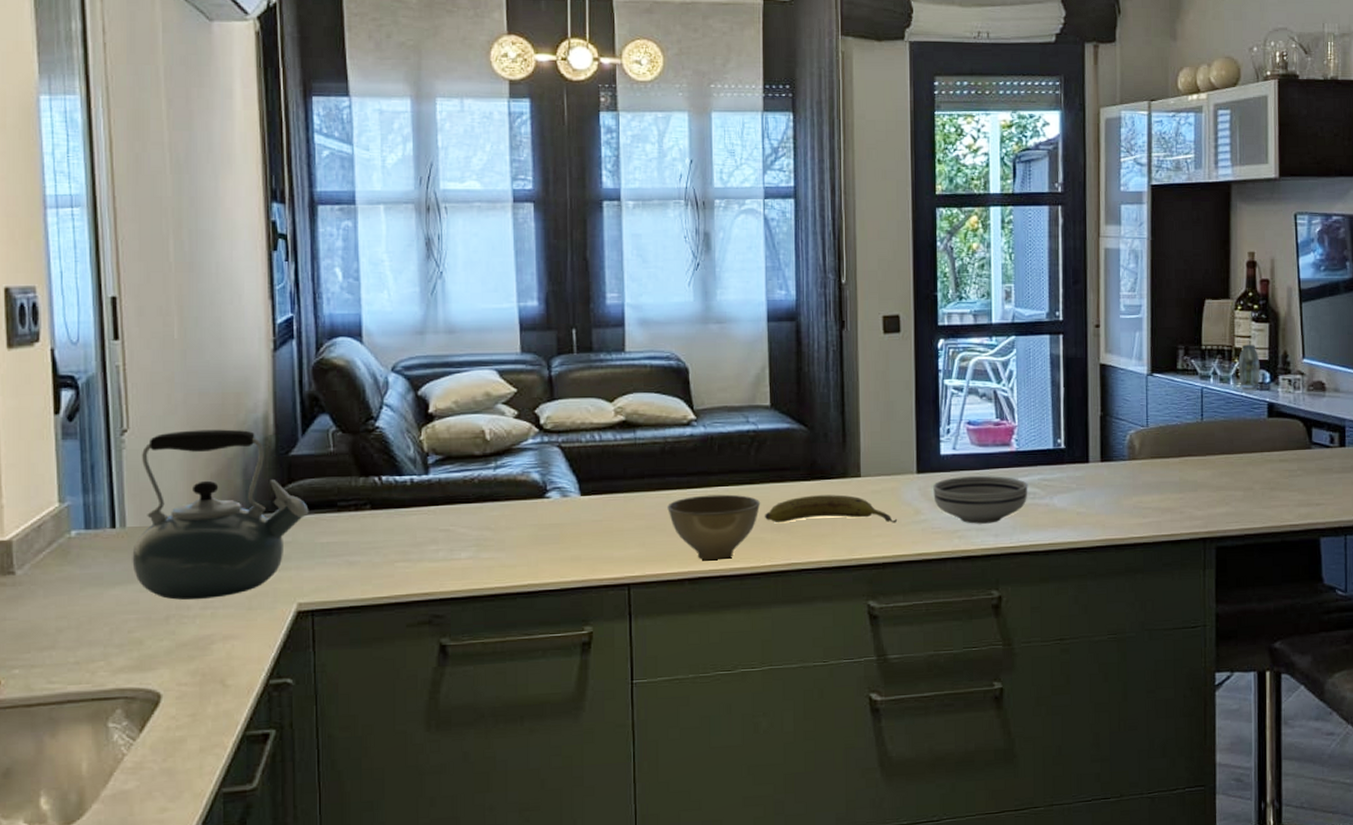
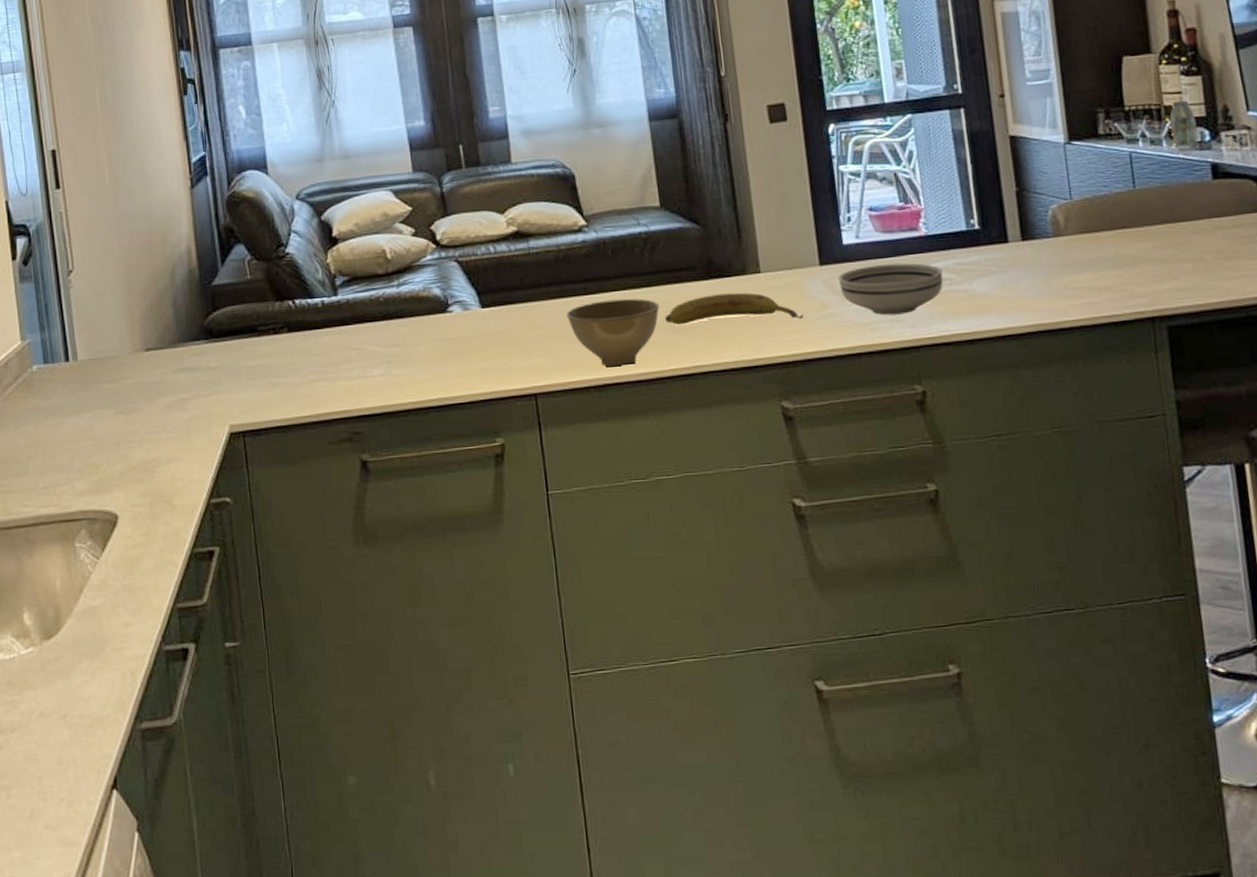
kettle: present [132,429,309,600] -> none [84,264,233,426]

